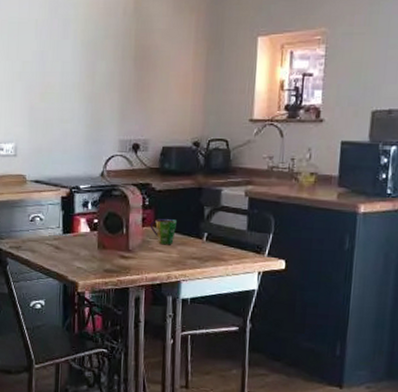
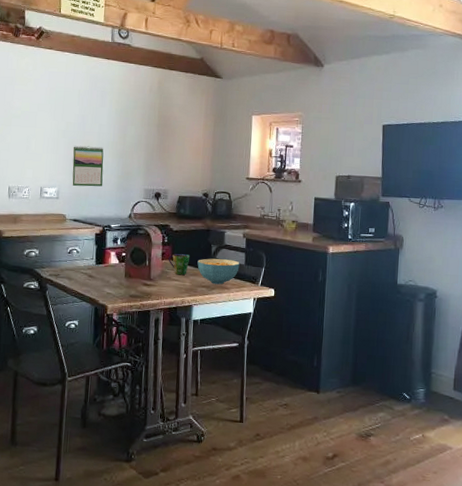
calendar: none [31,89,69,140] -> present [72,145,104,187]
cereal bowl: none [186,223,241,256] -> present [197,258,240,285]

